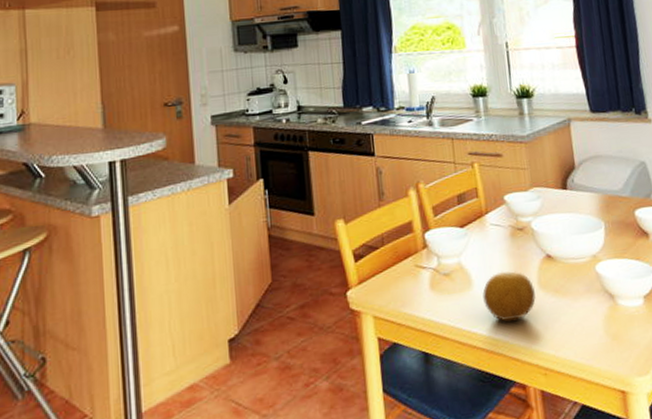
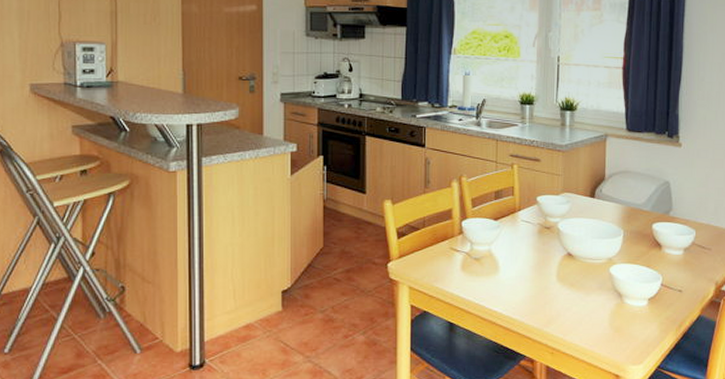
fruit: present [482,271,536,322] -> none [507,262,553,305]

